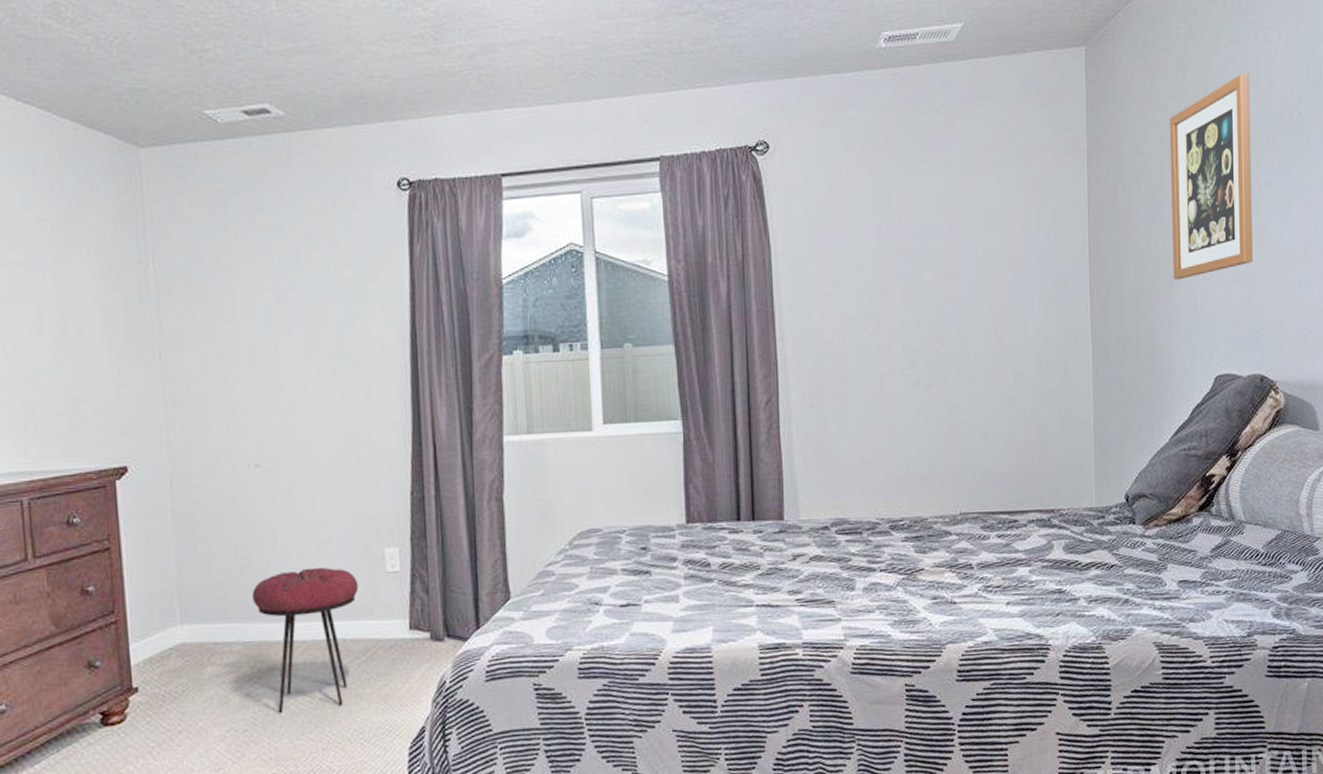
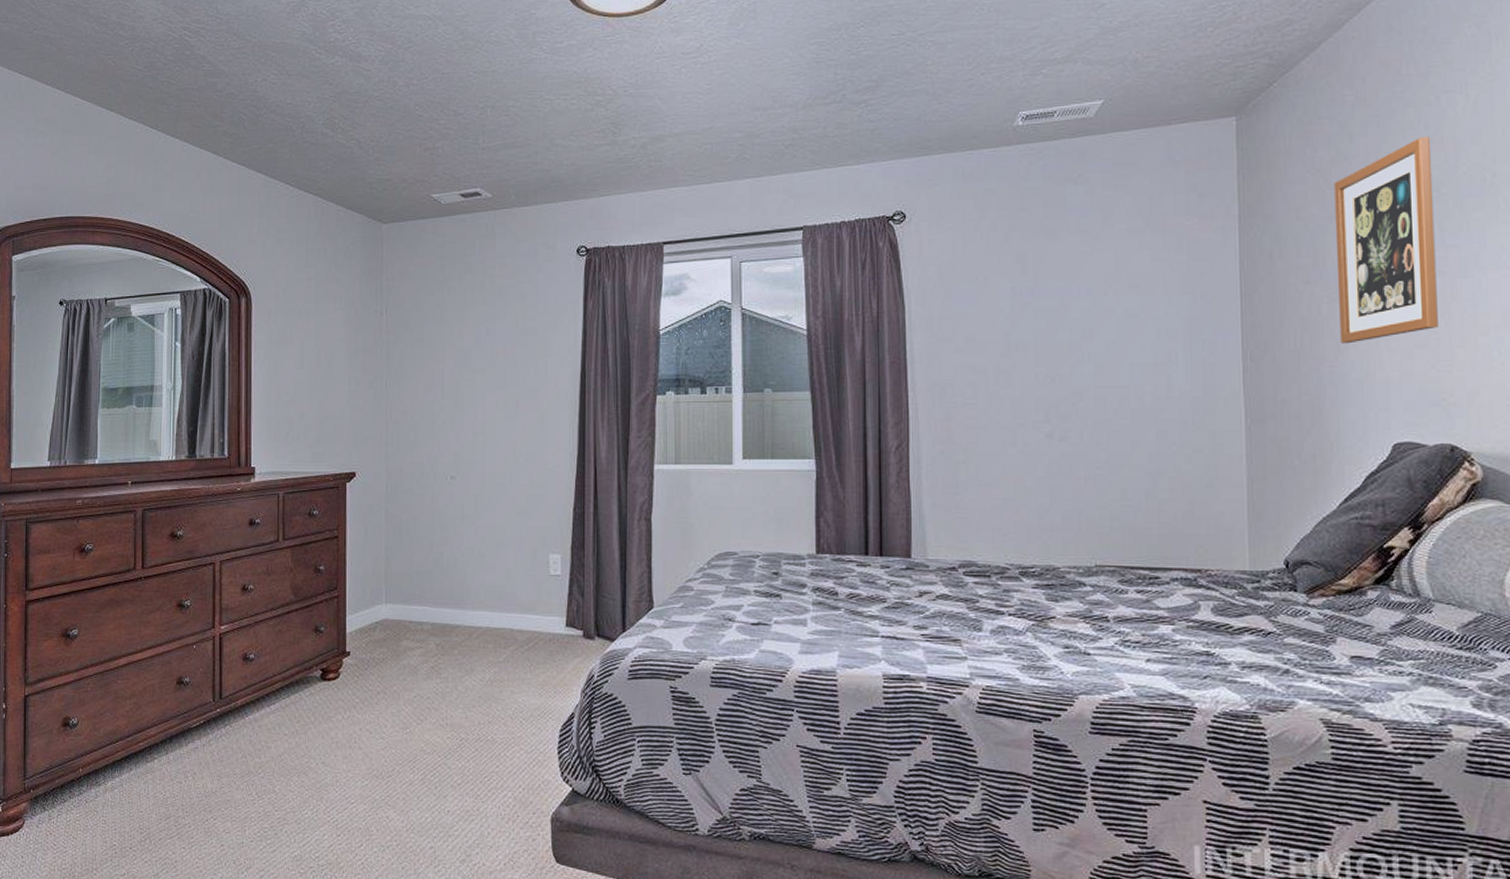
stool: present [251,567,359,713] -> none [441,566,526,686]

